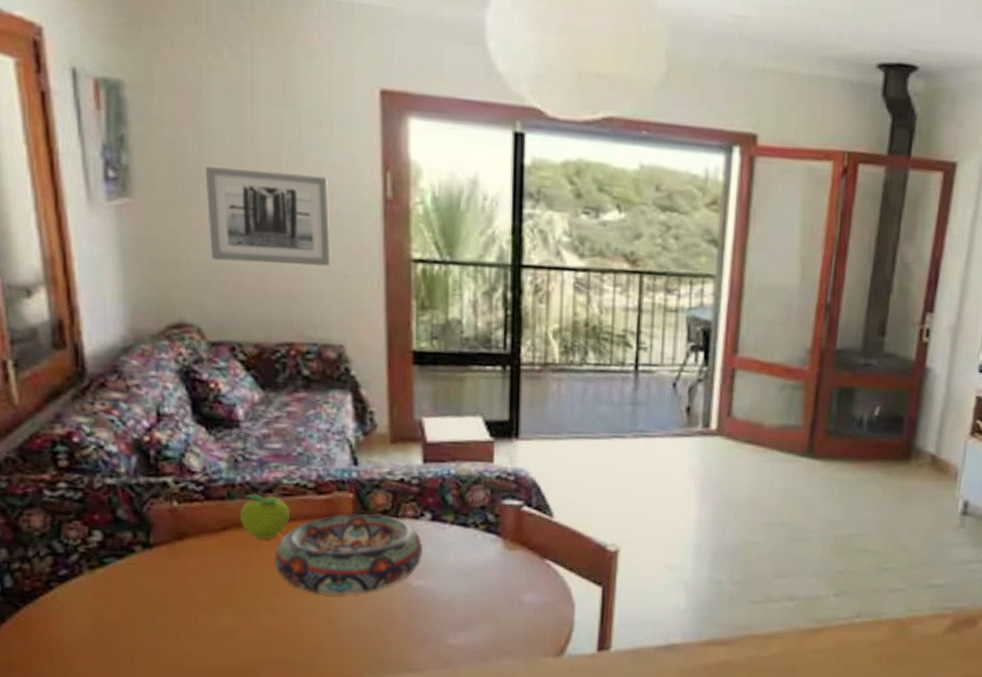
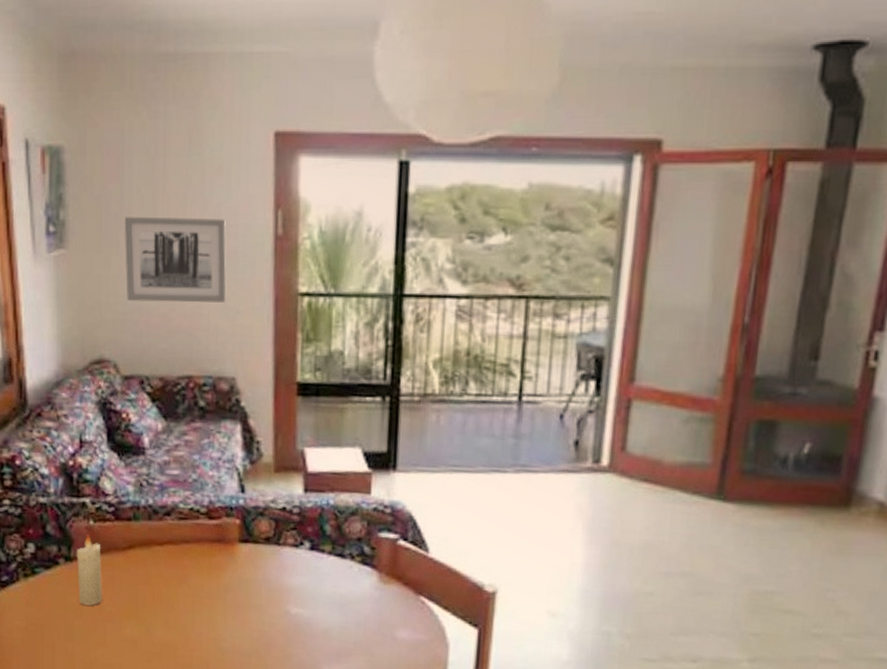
candle: none [156,517,192,595] -> present [76,535,102,606]
fruit: present [240,493,291,539] -> none [143,516,186,559]
decorative bowl: present [275,513,422,596] -> none [171,538,301,618]

